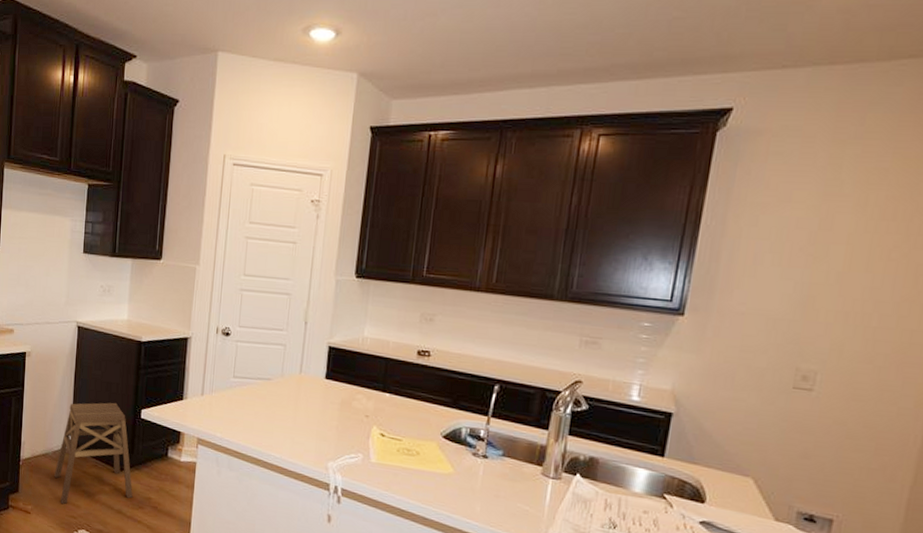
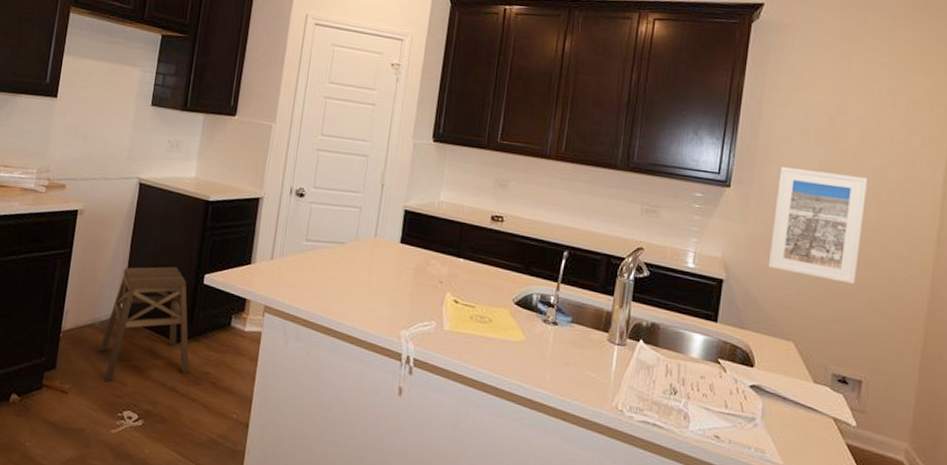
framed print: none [725,292,854,418] -> present [767,167,868,285]

